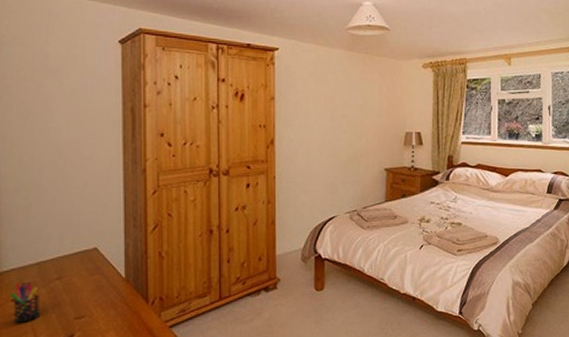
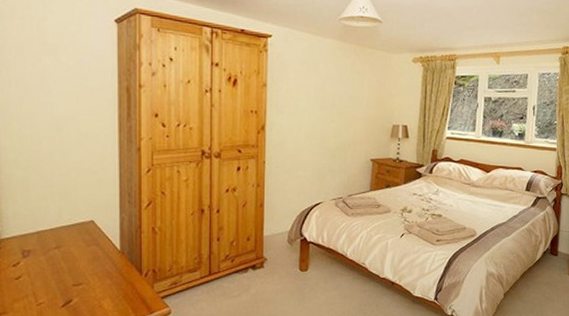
pen holder: present [10,283,39,323] -> none [11,250,39,287]

